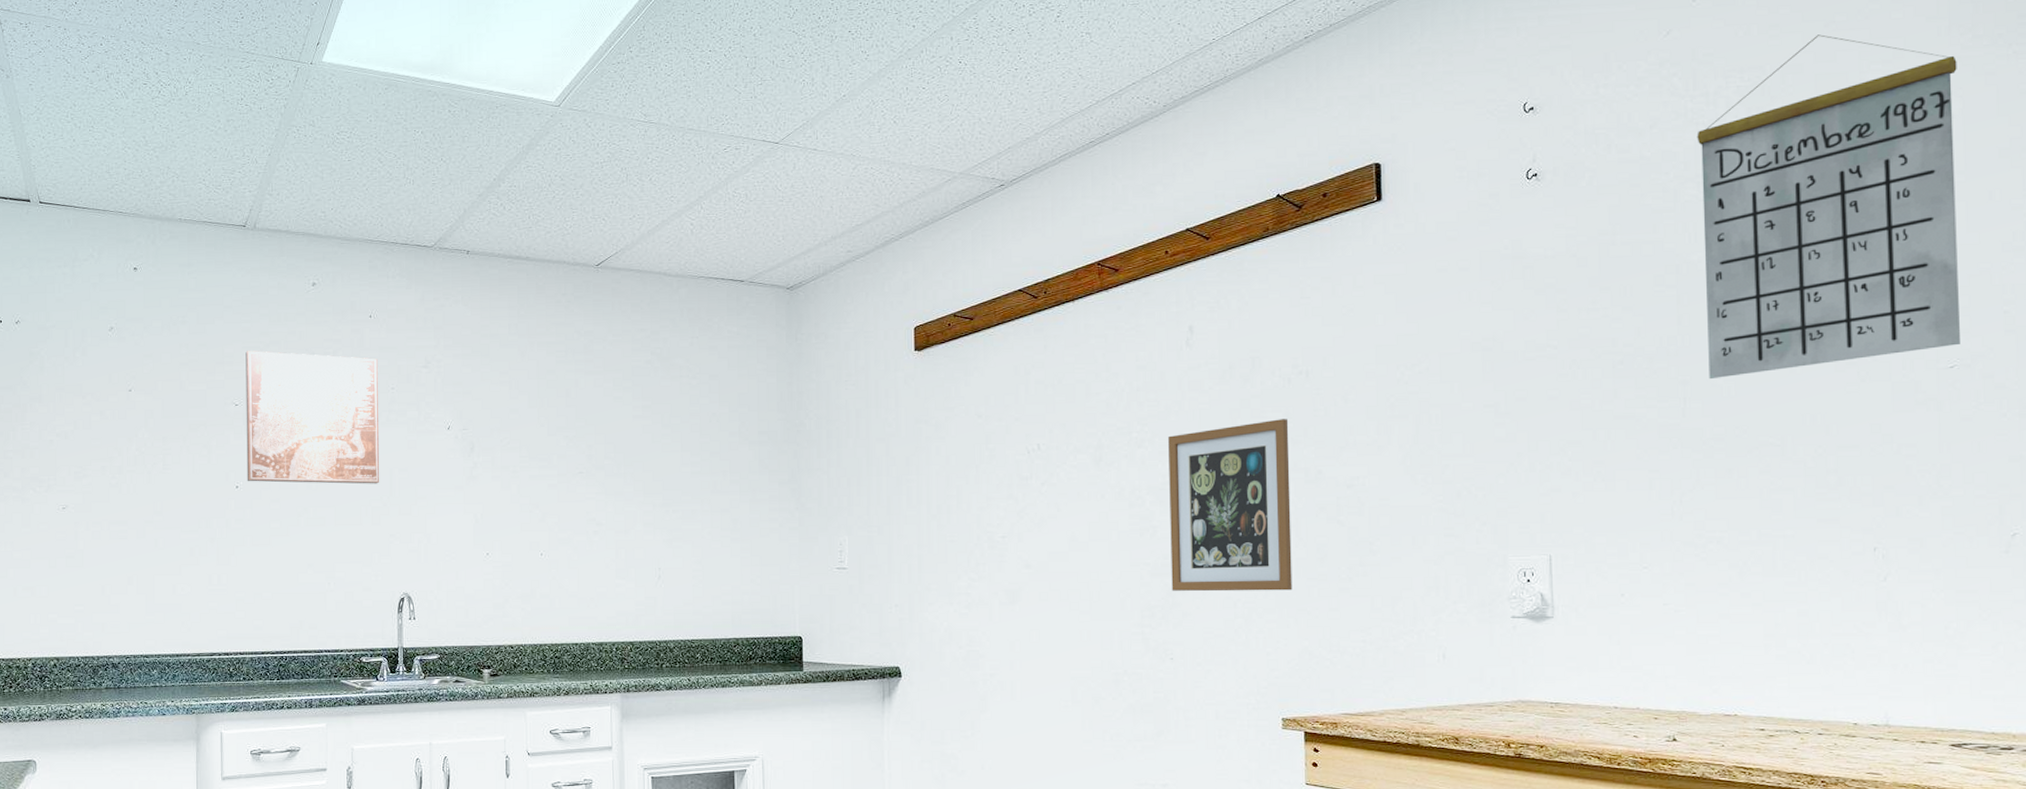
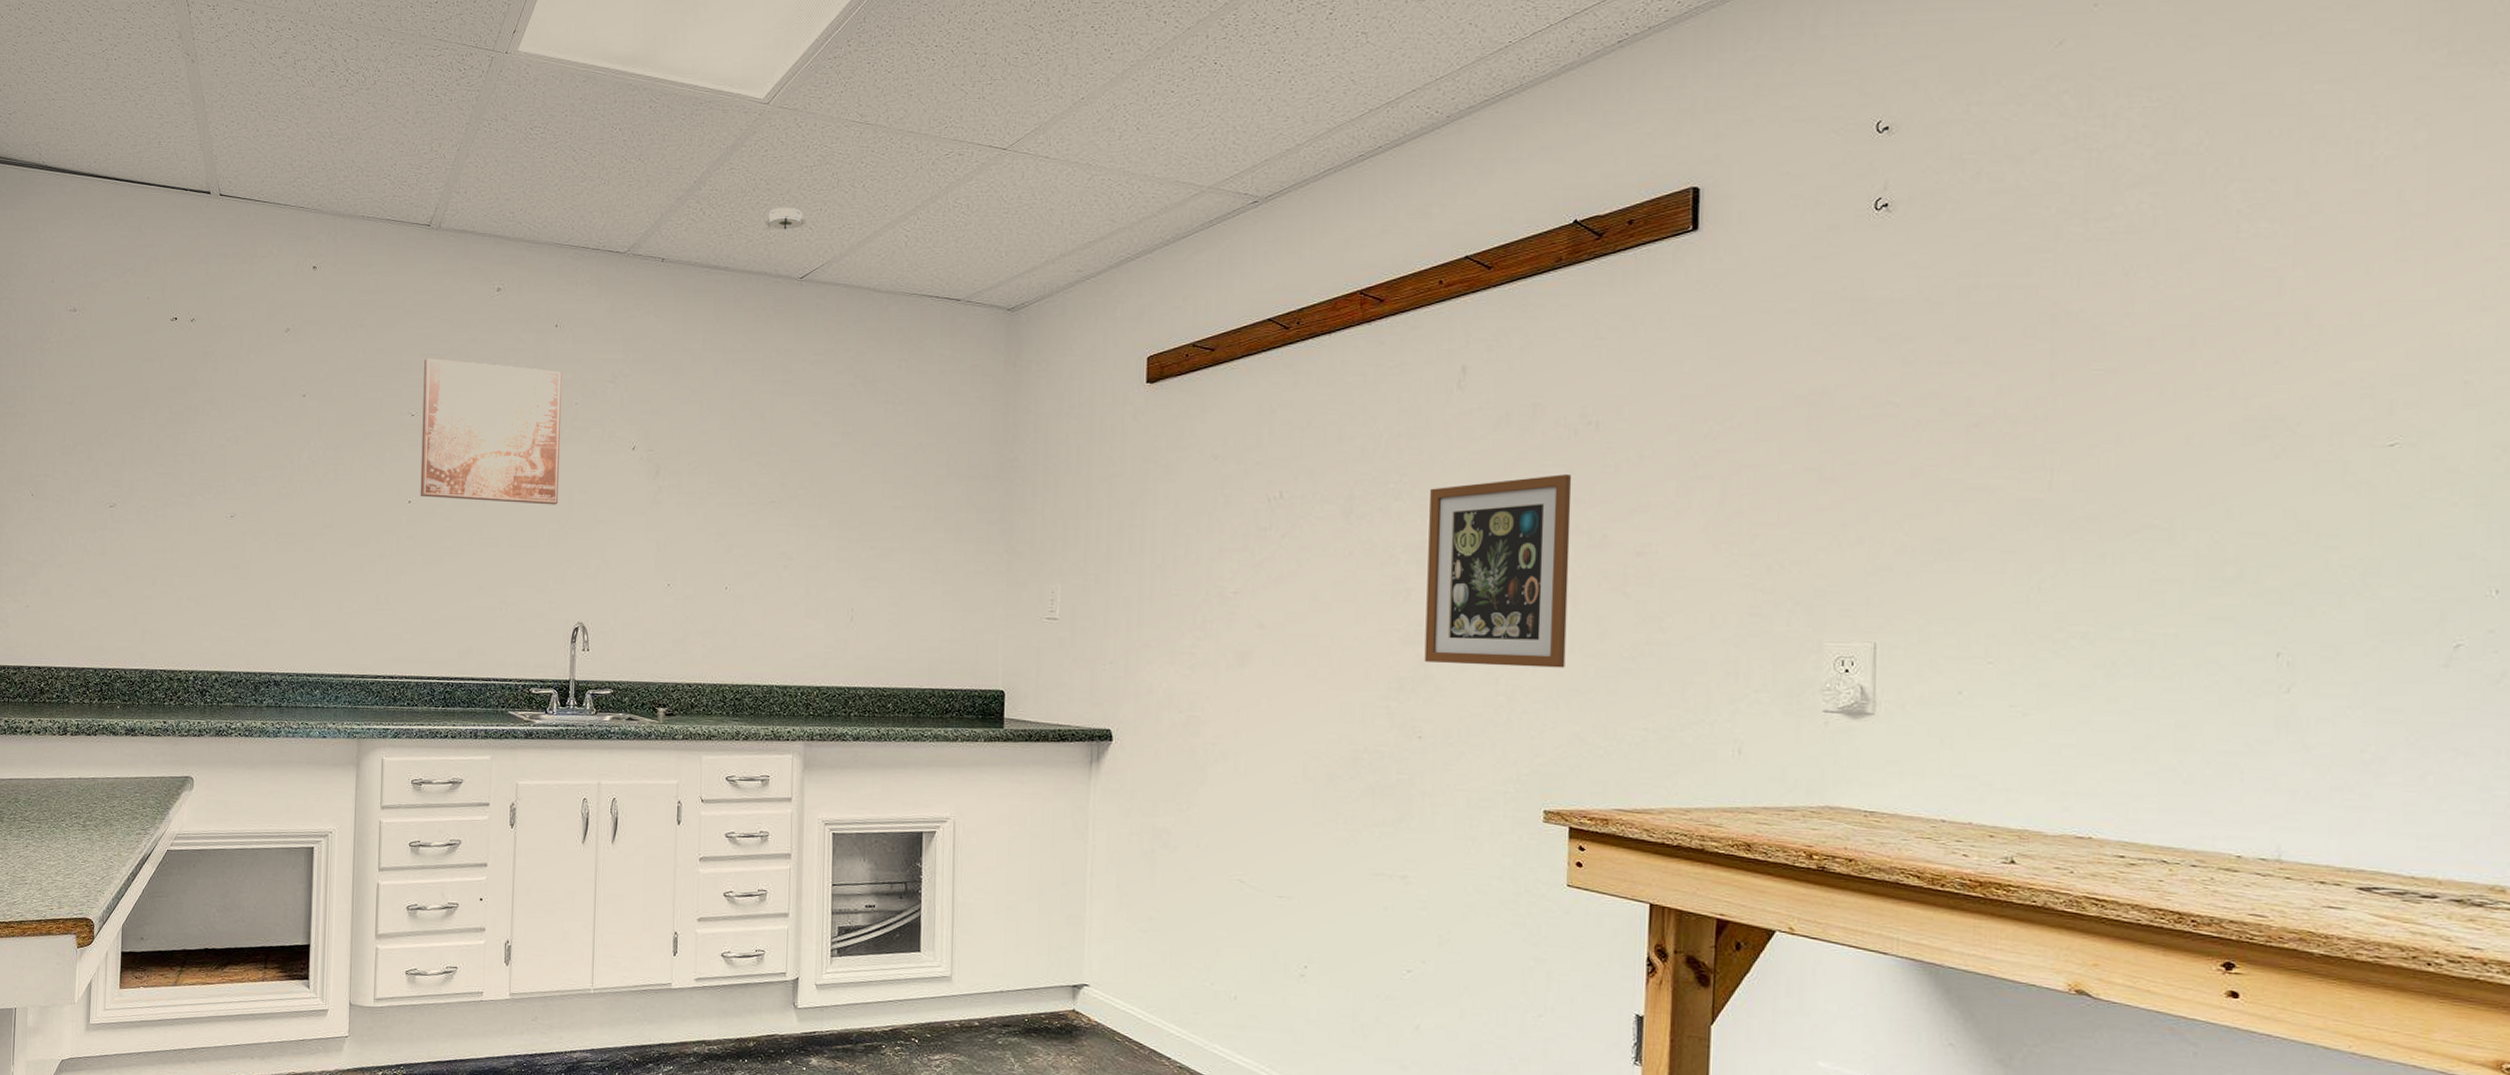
smoke detector: none [560,200,600,222] -> present [763,207,807,230]
calendar: present [1697,34,1960,380] -> none [2084,47,2425,449]

